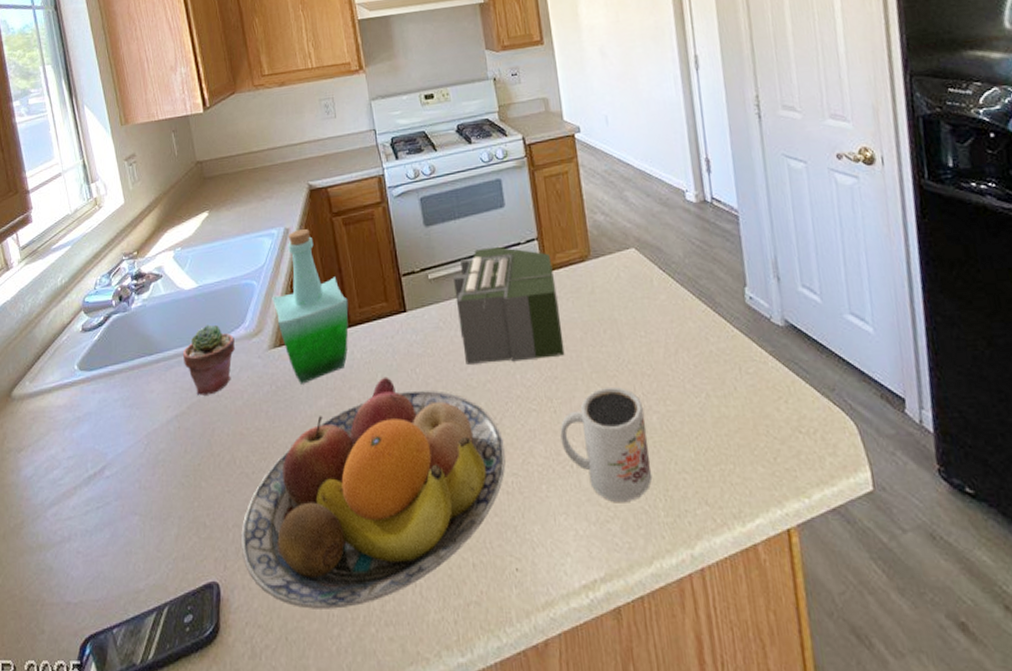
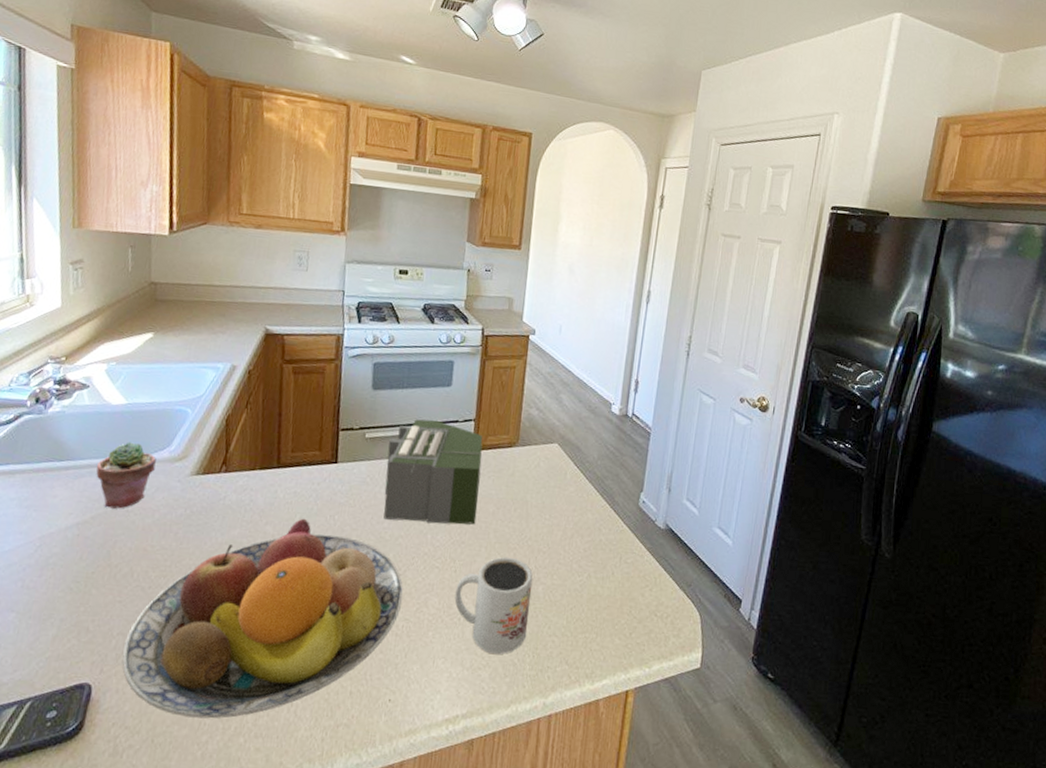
bottle: present [272,229,349,384] -> none [204,368,282,513]

